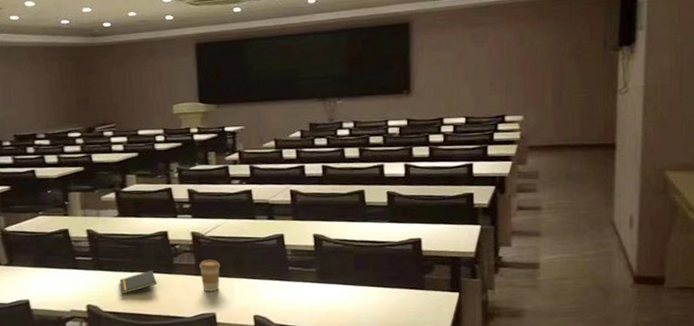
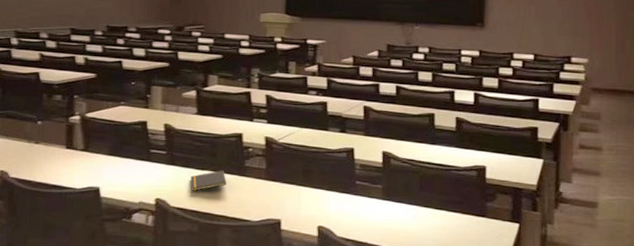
coffee cup: present [199,259,221,291] -> none [269,165,290,198]

